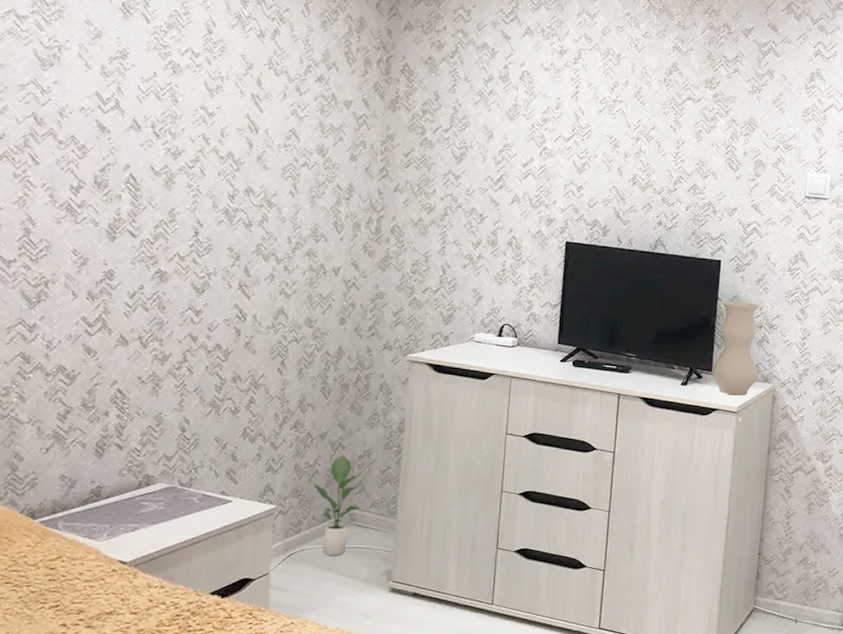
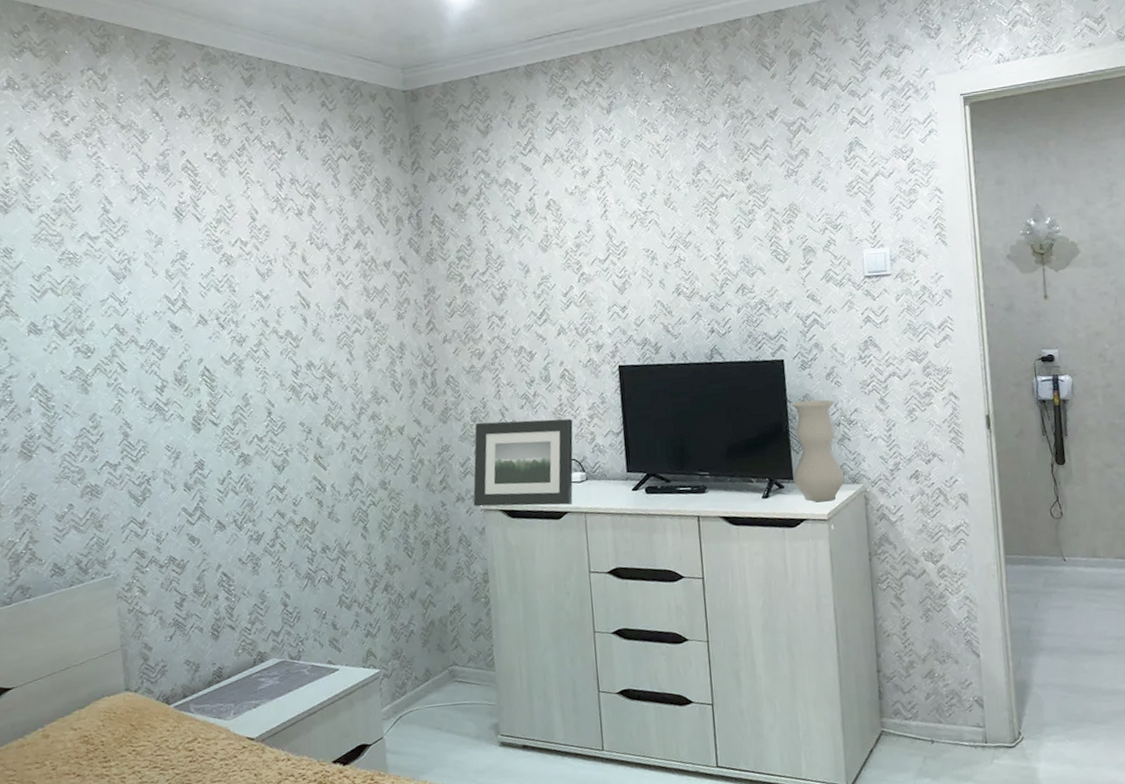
potted plant: present [313,455,360,556] -> none [411,612,459,715]
picture frame: none [400,275,513,368] -> present [473,418,573,507]

